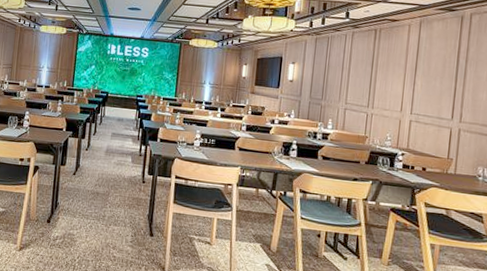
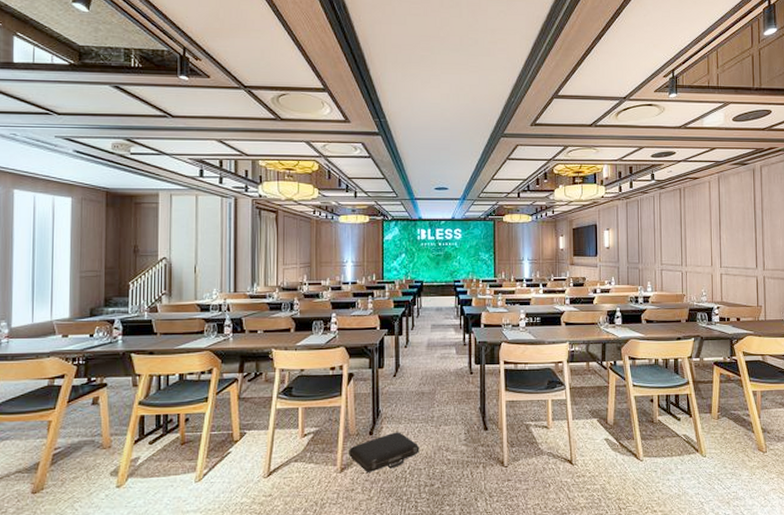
briefcase: none [28,224,90,256] -> present [349,432,420,472]

